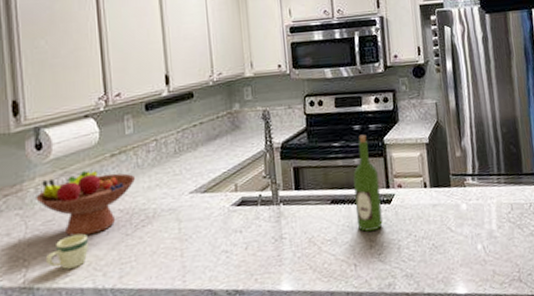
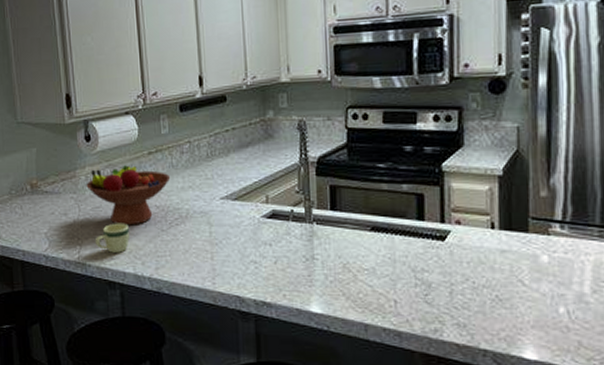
wine bottle: present [353,134,383,232] -> none [400,157,433,269]

